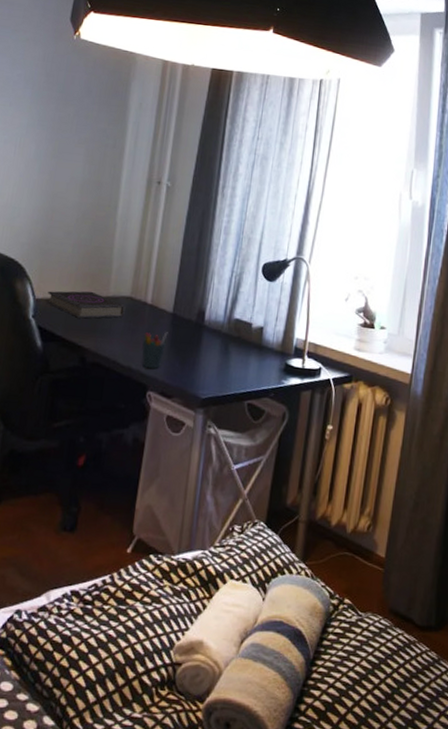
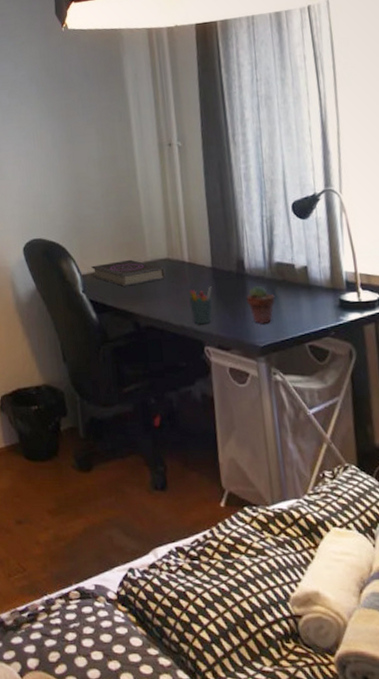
potted succulent: none [199,339,227,378] -> present [246,286,275,324]

